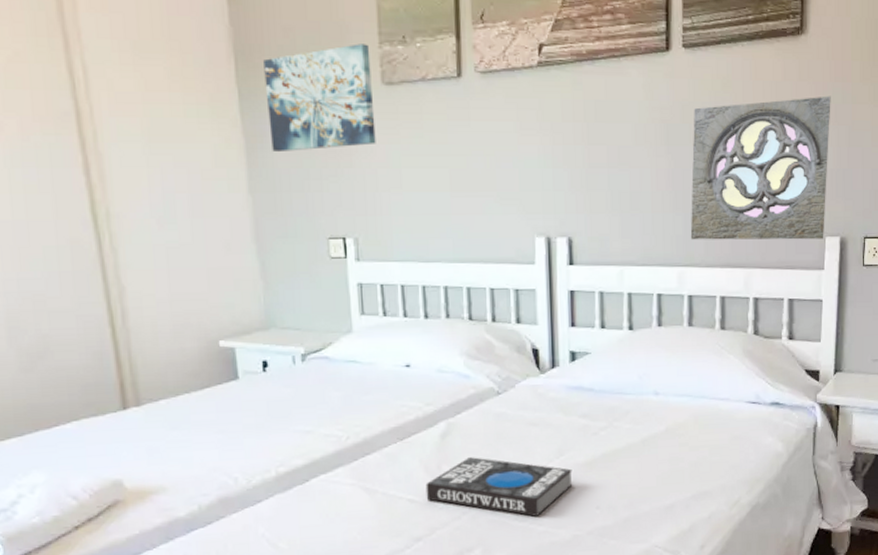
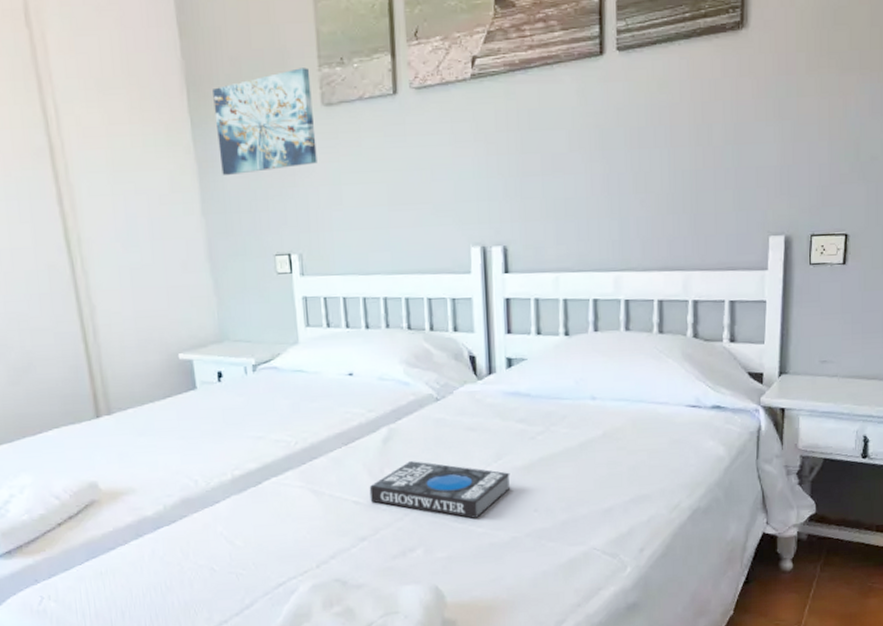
wall ornament: present [690,96,831,240] -> none [626,90,774,245]

